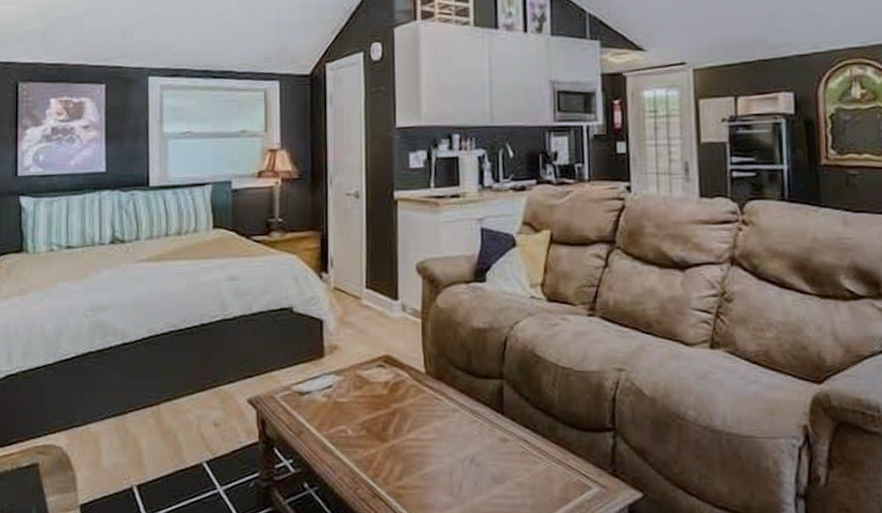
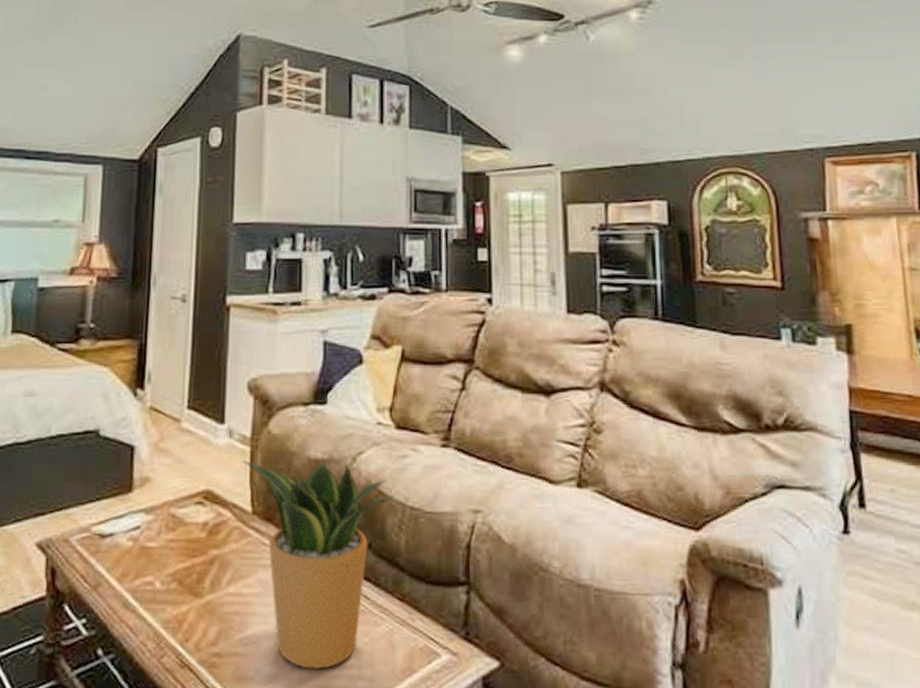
potted plant: none [415,329,548,499] -> present [242,460,394,669]

